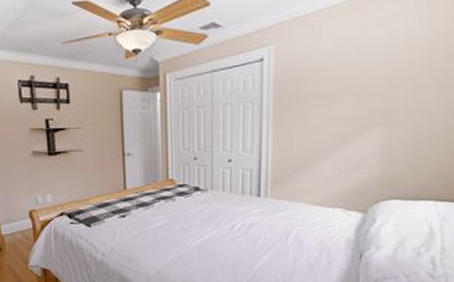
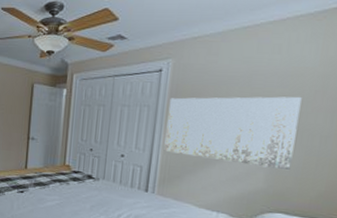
wall art: none [273,73,409,154] -> present [164,96,302,171]

